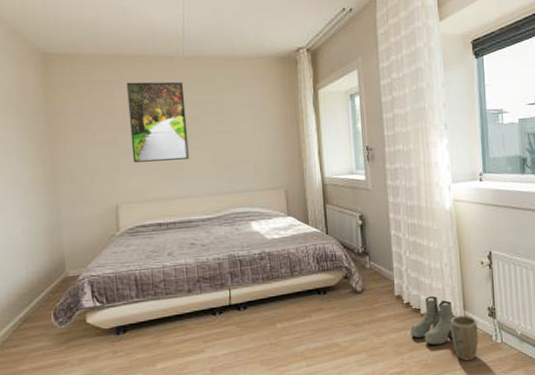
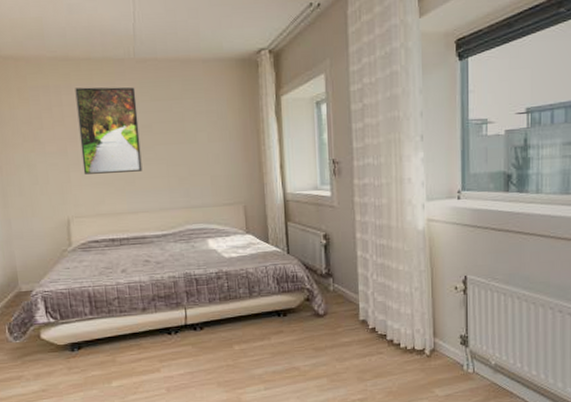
boots: present [410,295,456,345] -> none [375,321,425,373]
plant pot: present [451,315,479,361] -> none [419,343,449,390]

